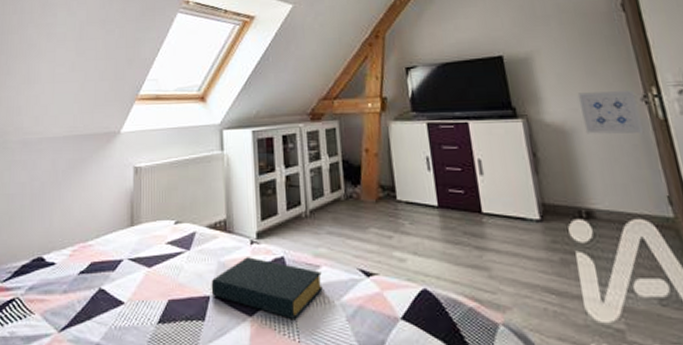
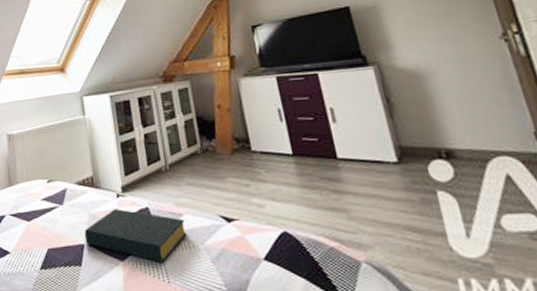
wall art: present [577,89,644,134] -> none [430,28,505,76]

